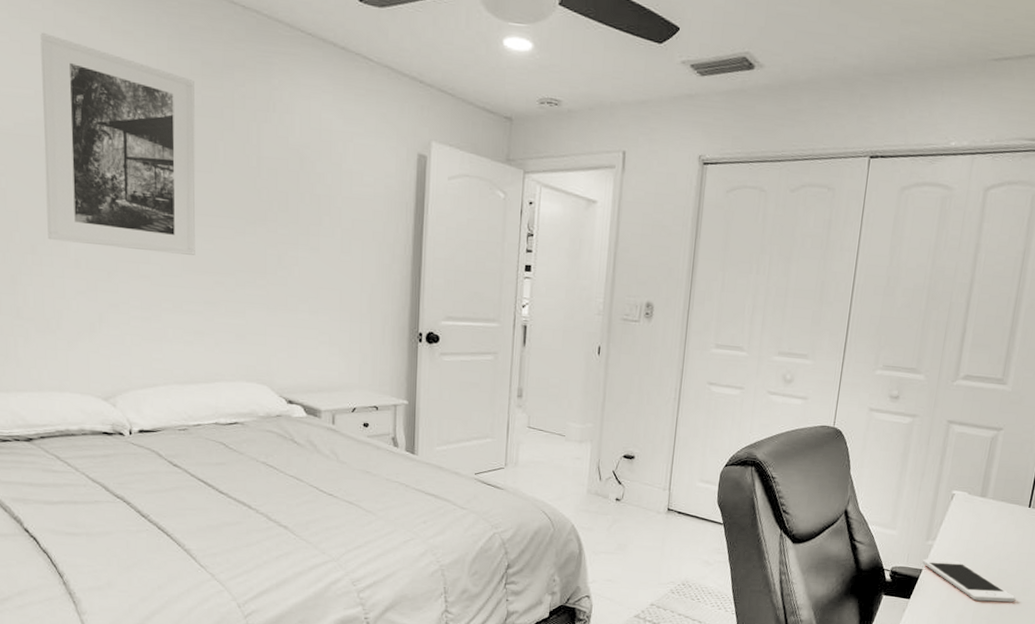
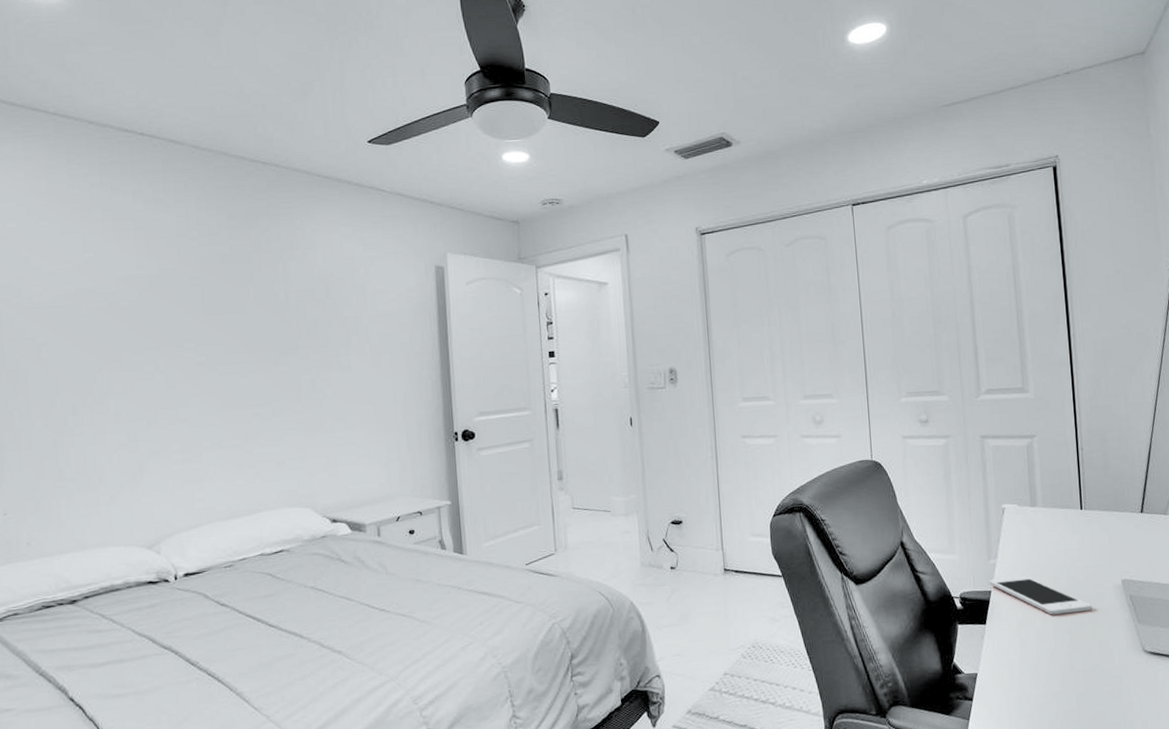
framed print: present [40,33,196,255] -> none [78,213,232,400]

